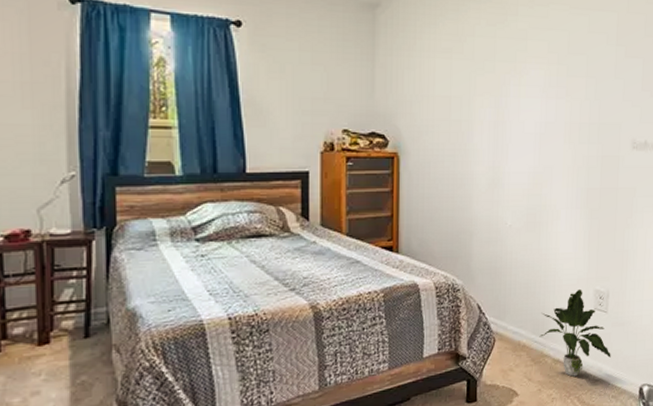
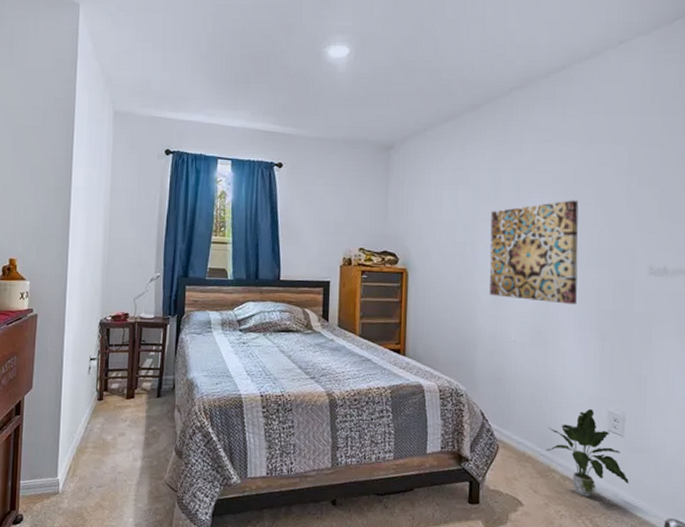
wall art: none [485,71,571,184] -> present [489,200,579,305]

